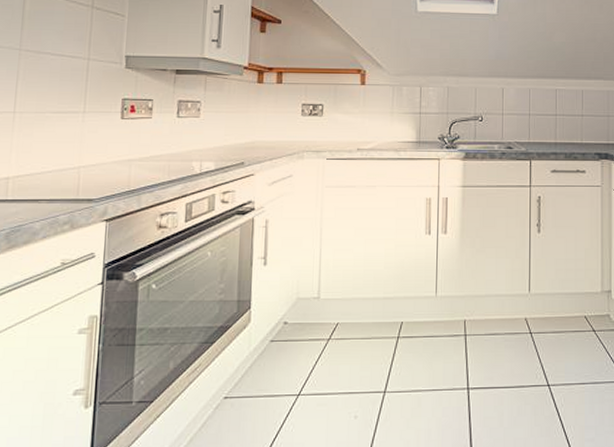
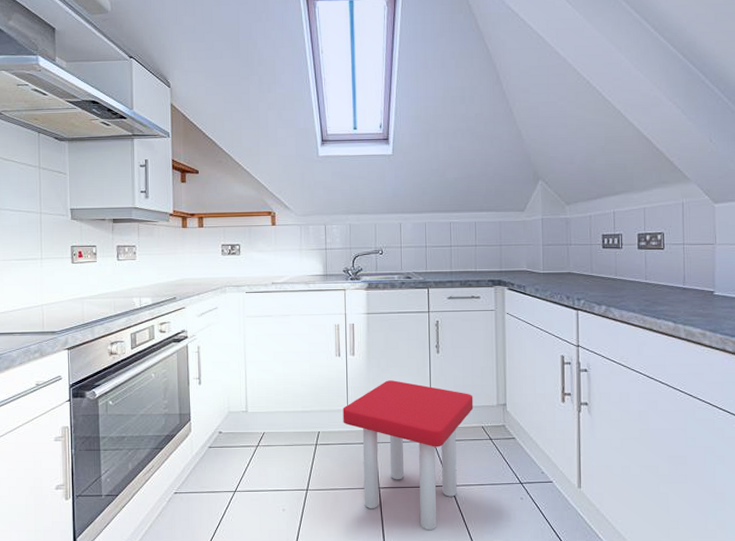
stool: none [430,263,576,439] -> present [343,380,474,531]

